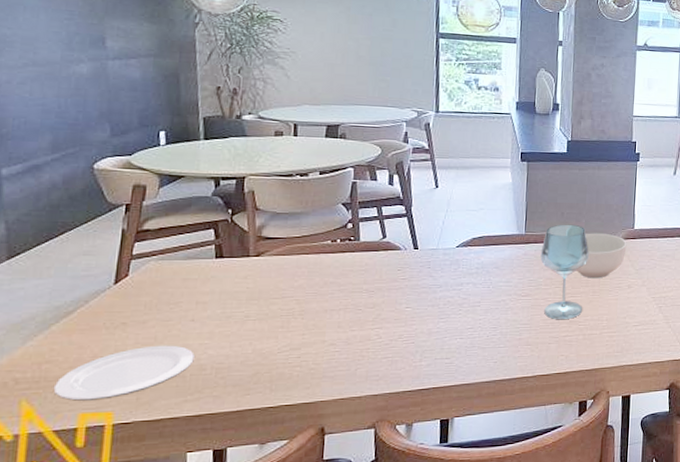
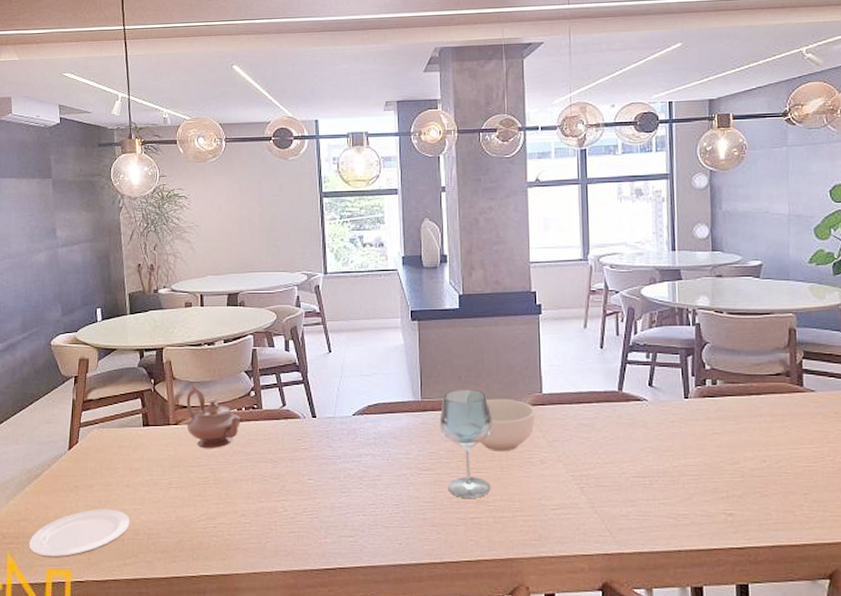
teapot: none [270,215,338,279] -> present [186,384,243,448]

